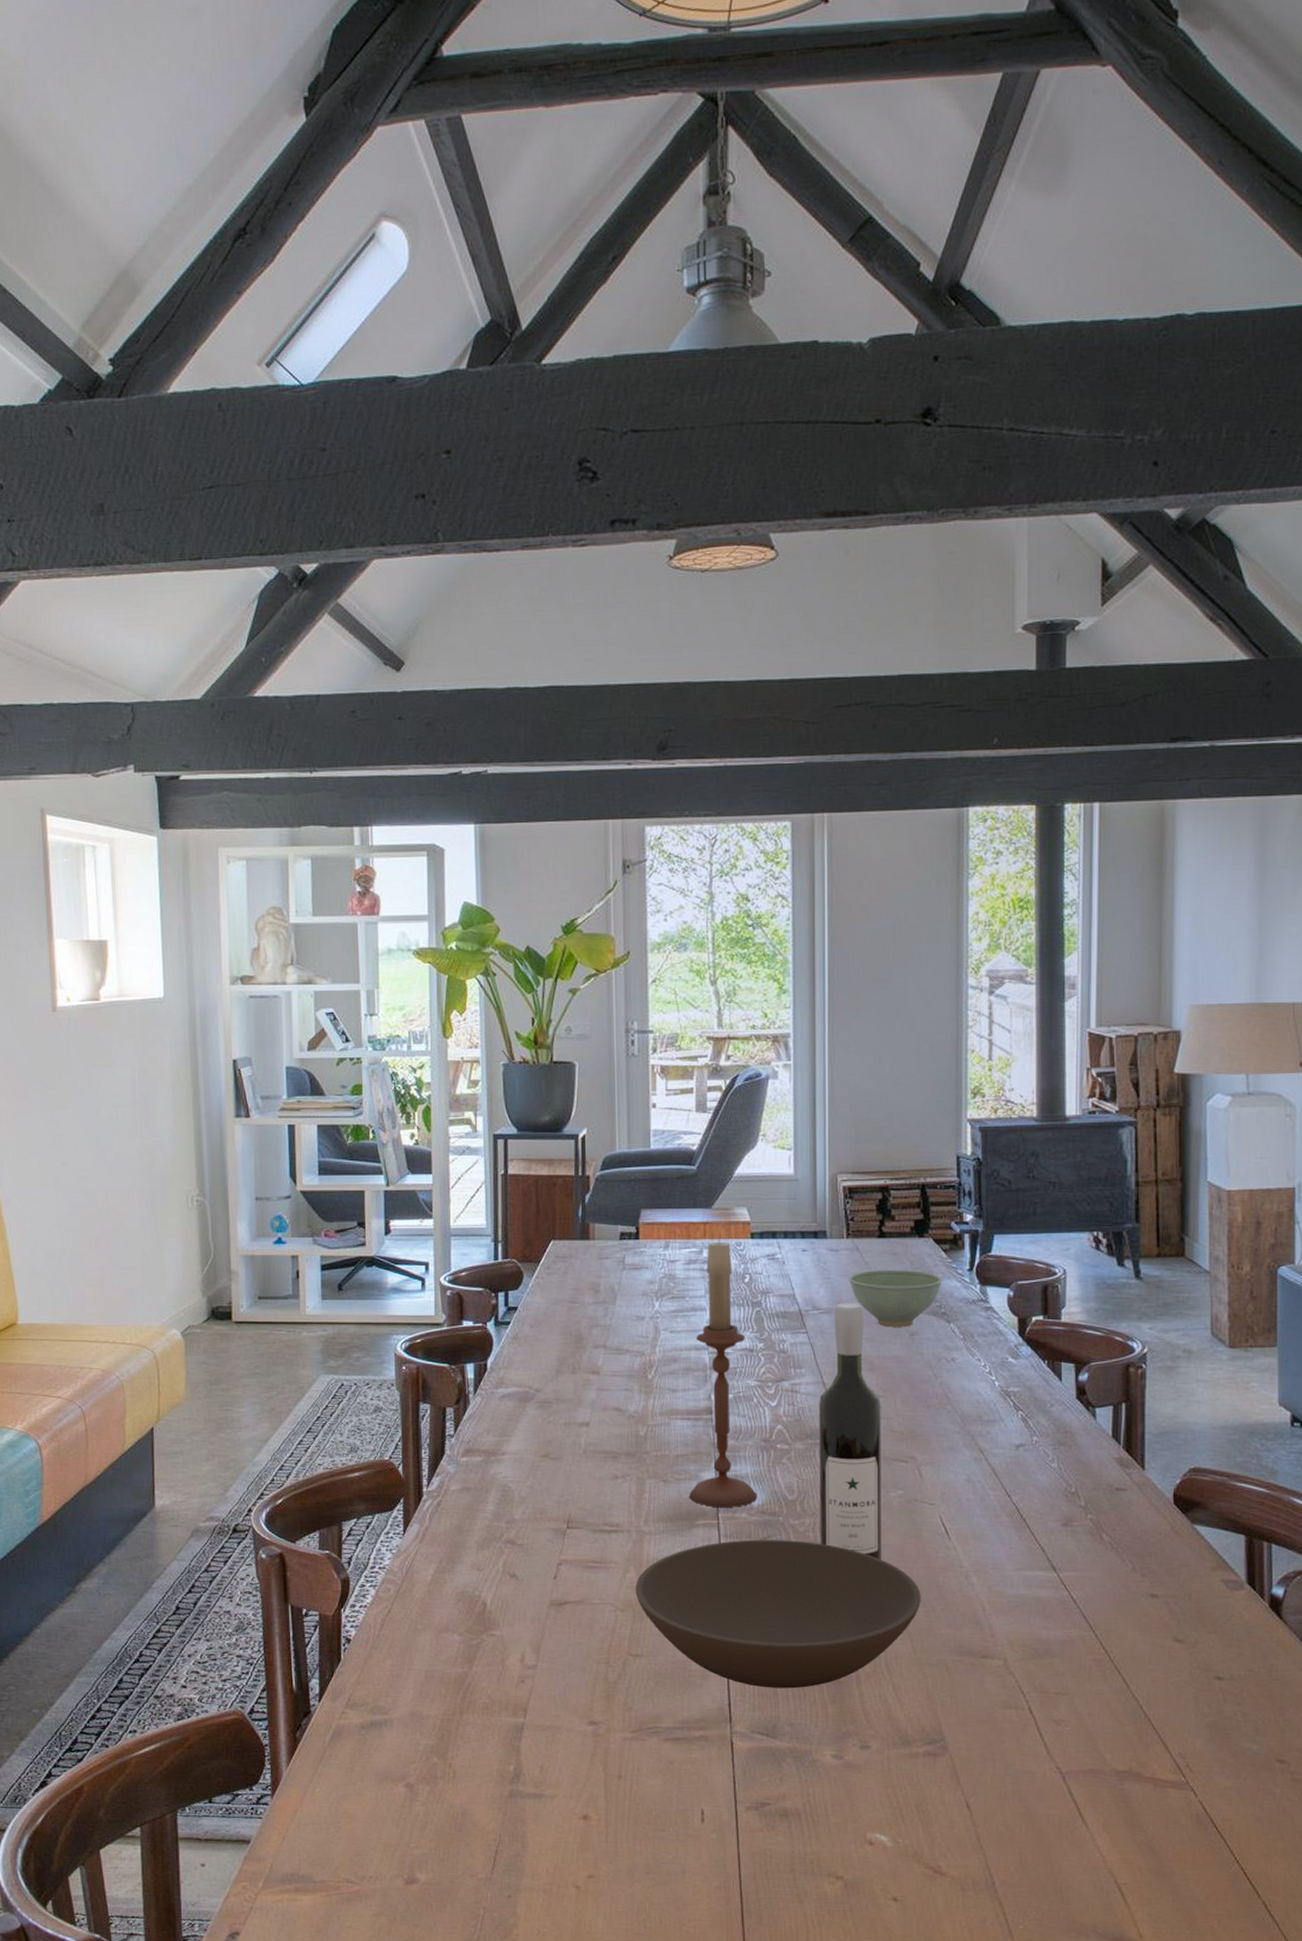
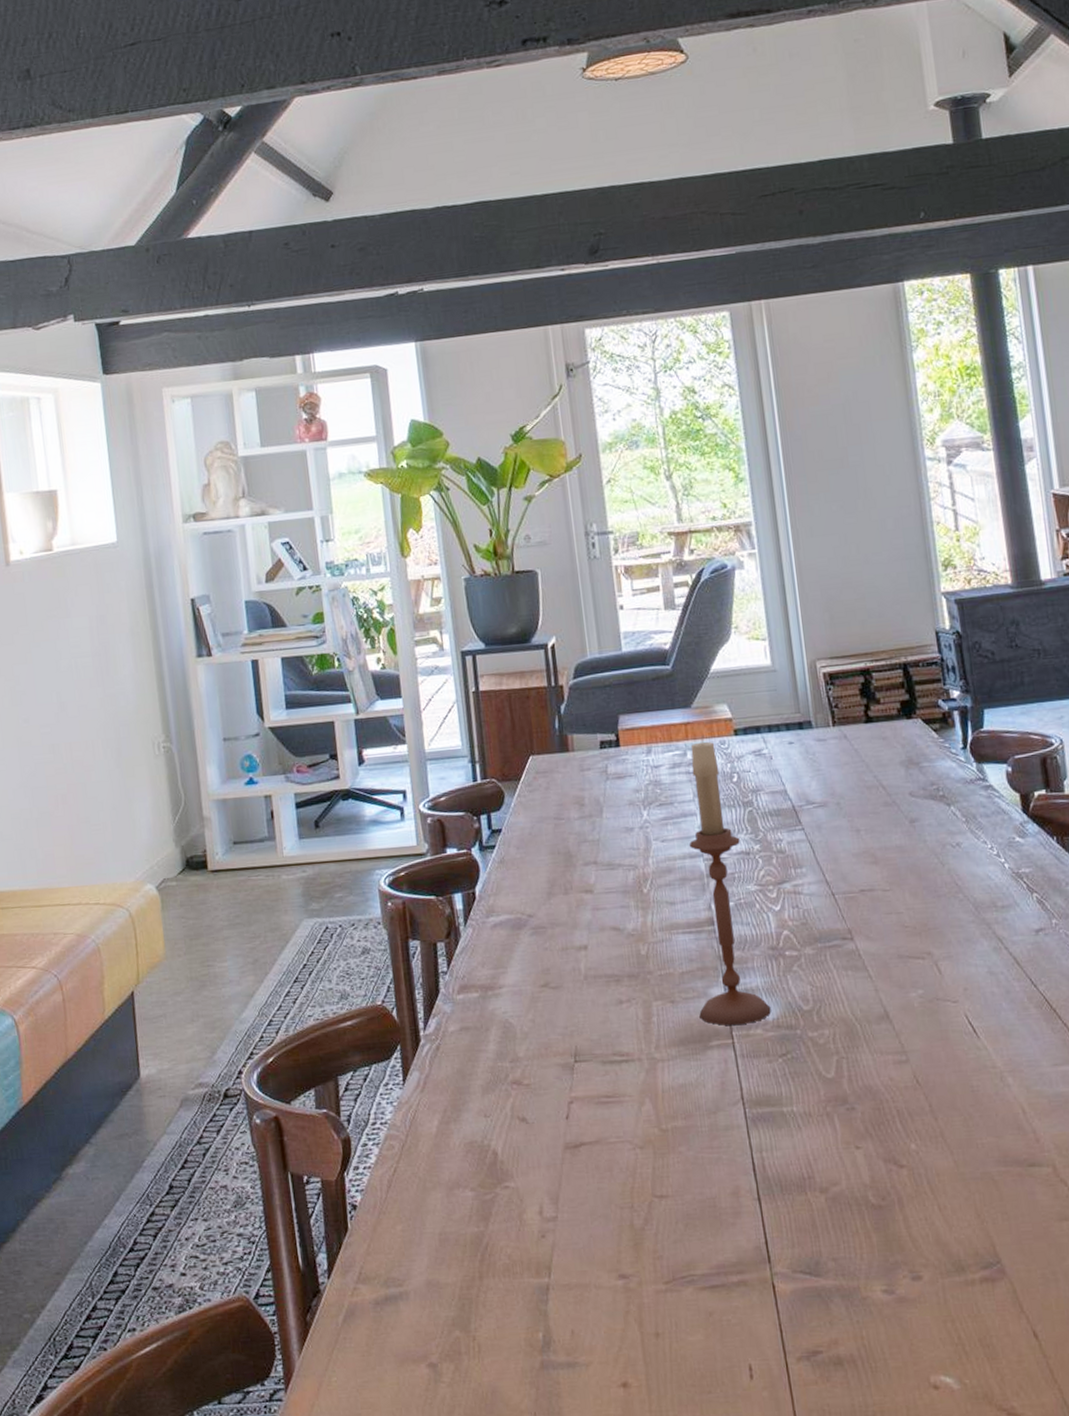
bowl: present [635,1539,921,1689] -> none [652,1054,957,1221]
bottle: present [819,1303,882,1560] -> none [824,793,910,1068]
bowl: present [849,1269,943,1327] -> none [840,753,937,816]

